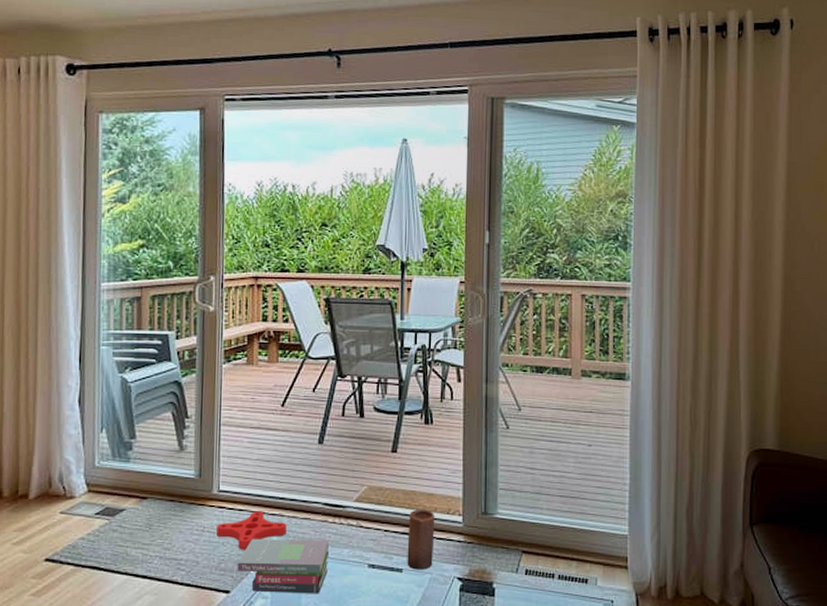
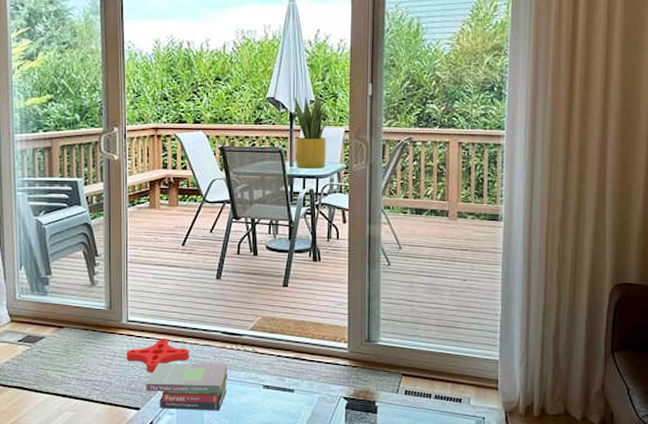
planter: none [406,241,444,322] -> present [294,93,330,169]
candle: present [407,509,435,570] -> none [298,337,323,390]

